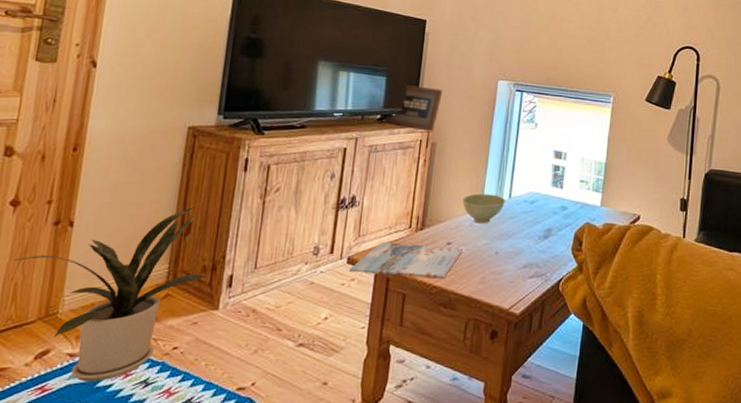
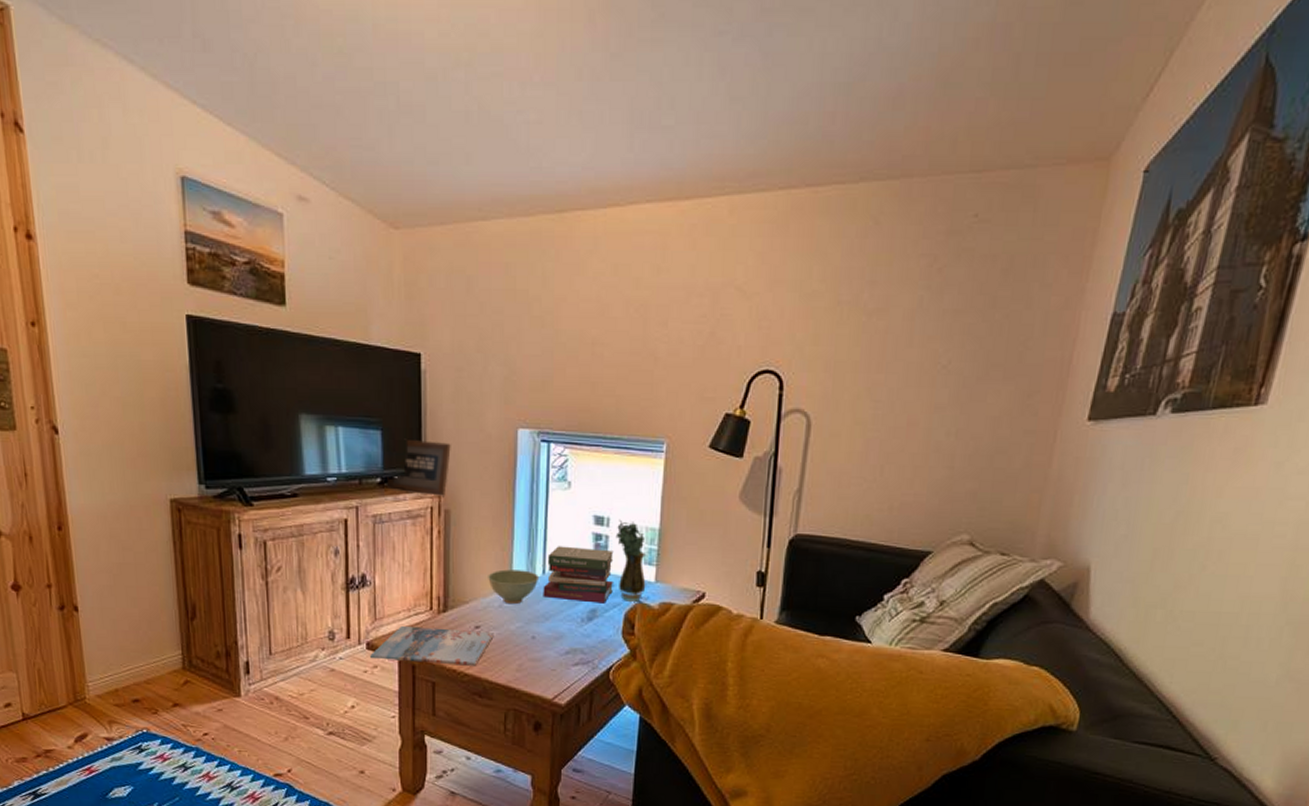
house plant: present [13,207,208,381] -> none [30,589,224,764]
books: none [507,175,568,224] -> present [543,546,614,604]
vase: none [570,154,594,223] -> present [615,519,646,602]

